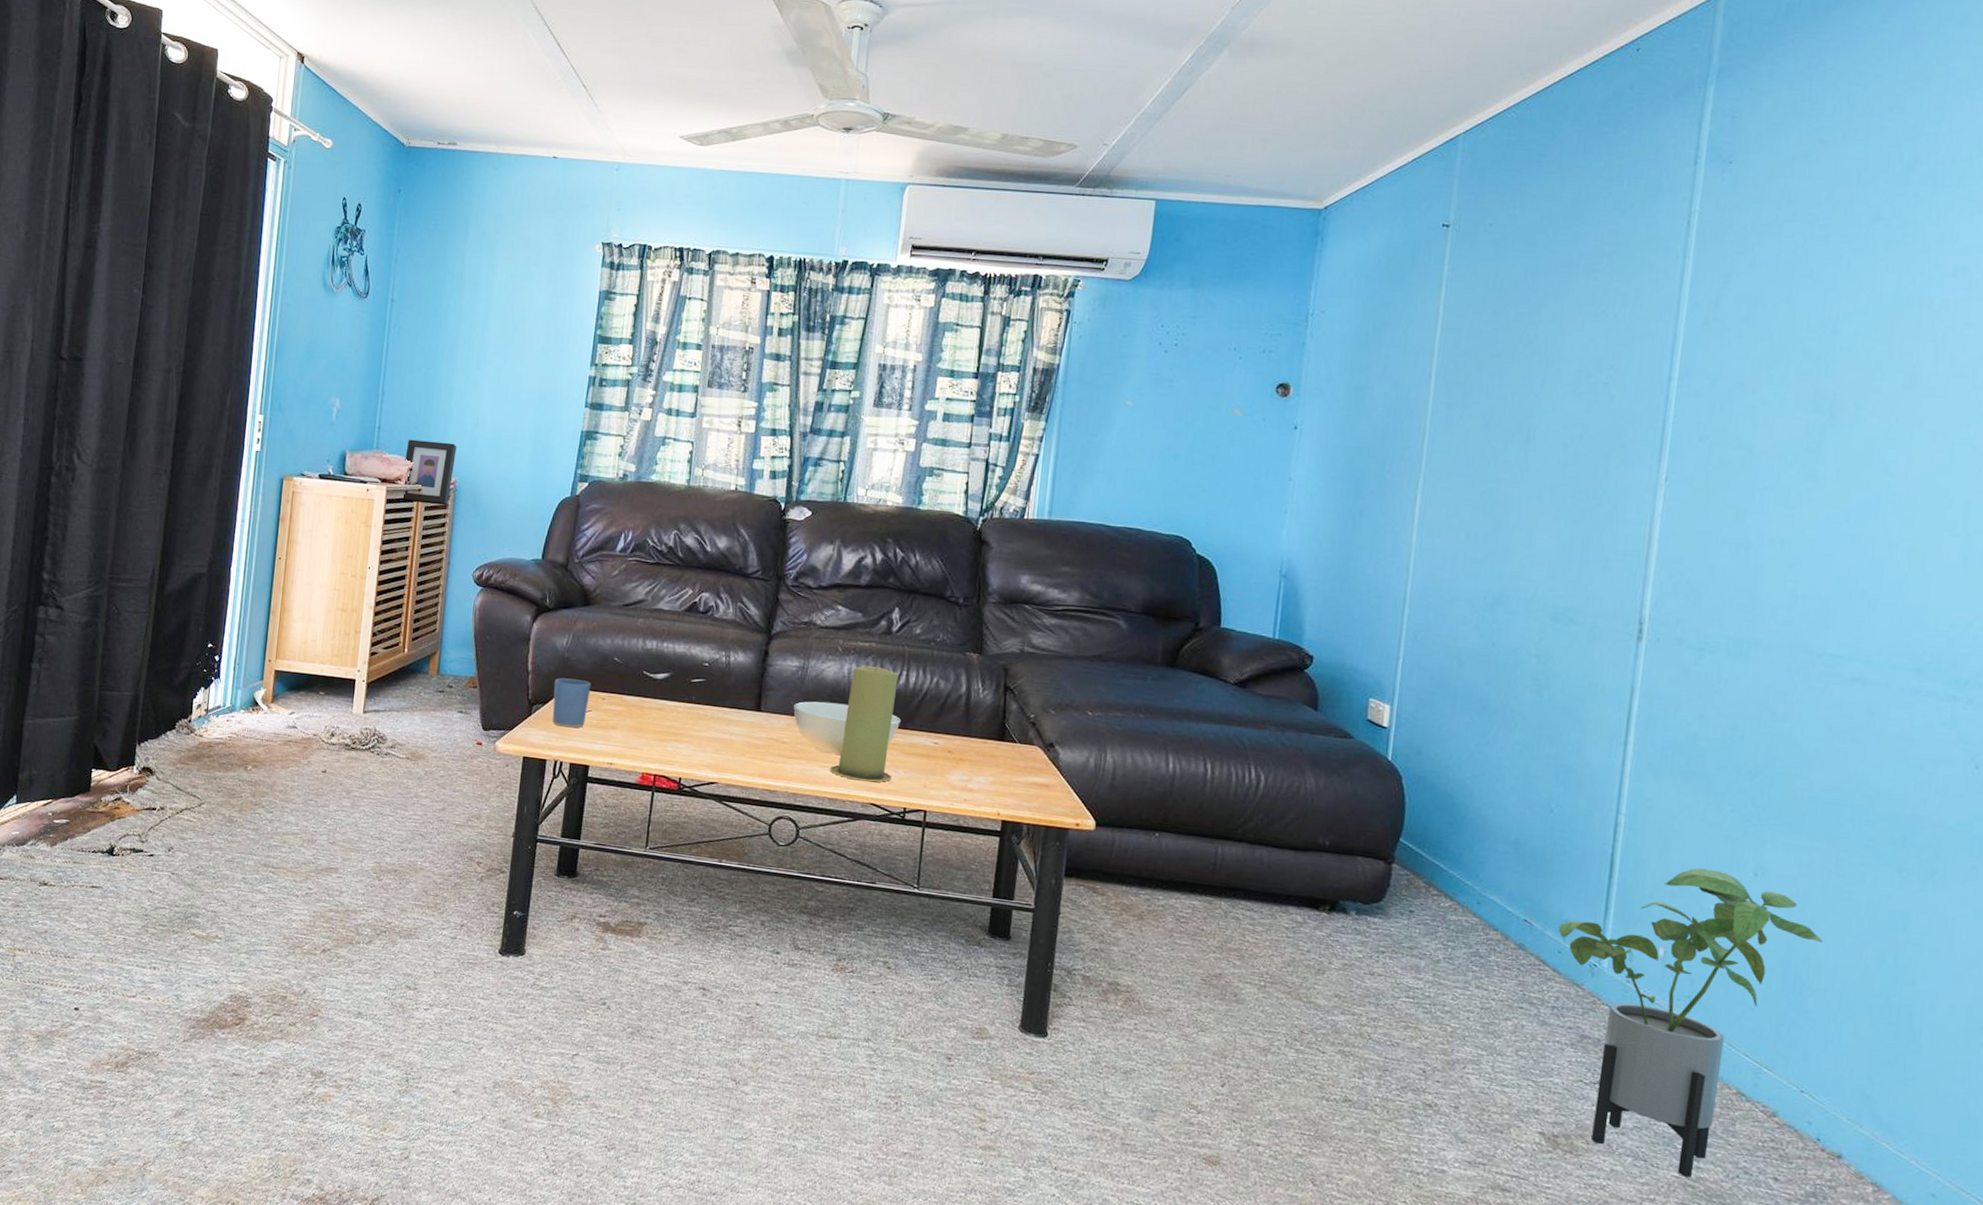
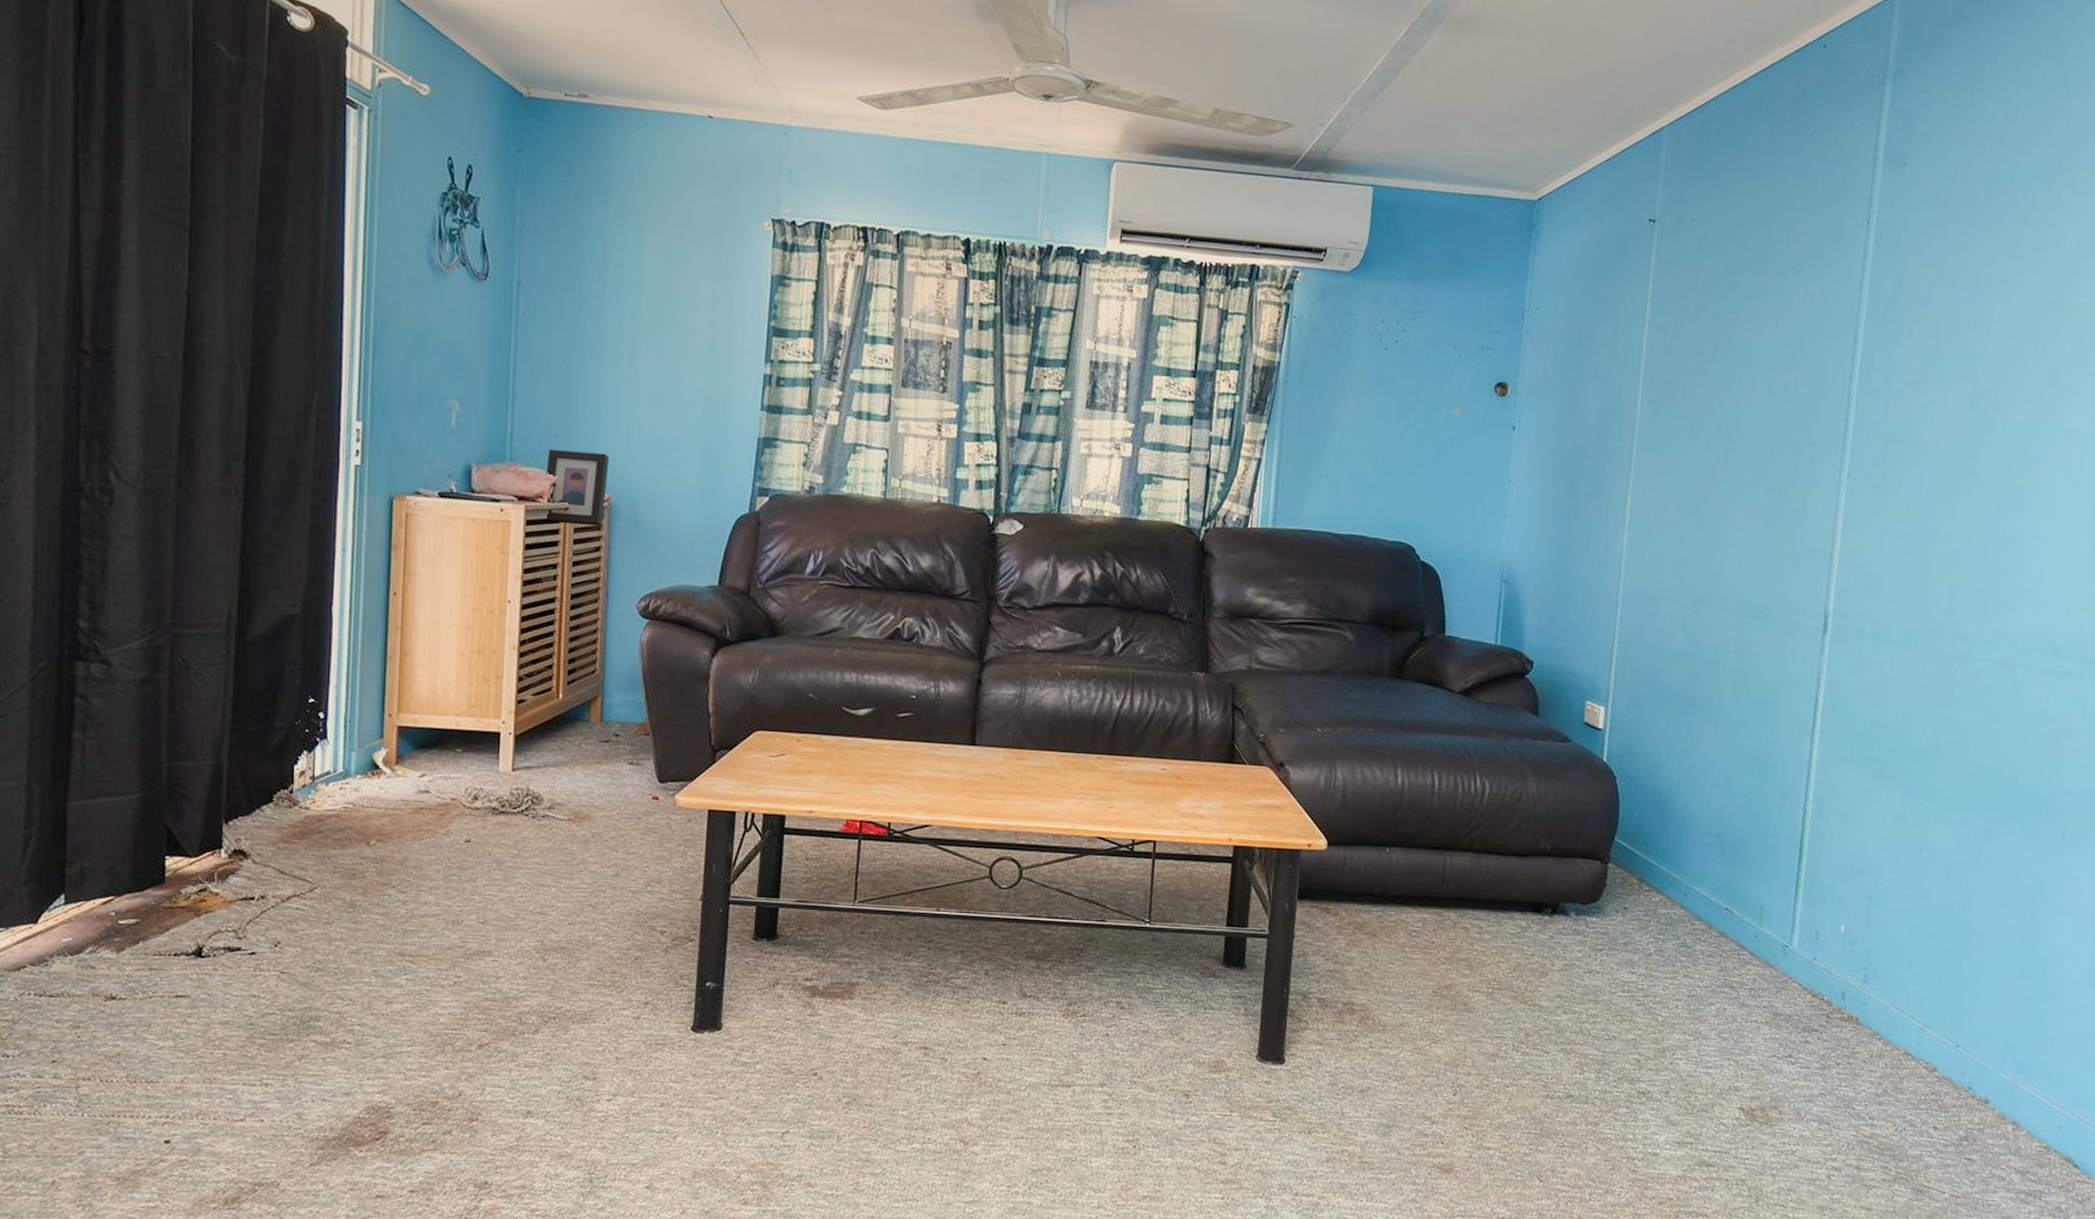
mug: present [552,678,591,728] -> none [740,719,784,775]
bowl: present [793,701,902,756] -> none [1010,731,1127,789]
candle: present [830,666,899,782] -> none [1053,691,1123,815]
house plant: present [1558,867,1823,1178] -> none [1755,847,1975,1135]

